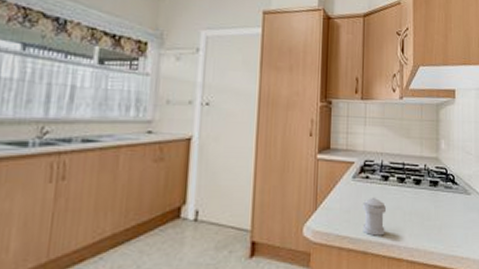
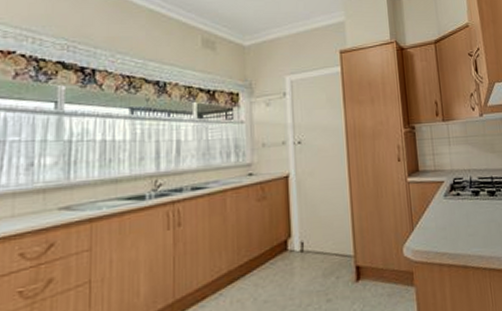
pepper shaker: present [362,197,387,236] -> none [457,212,483,250]

